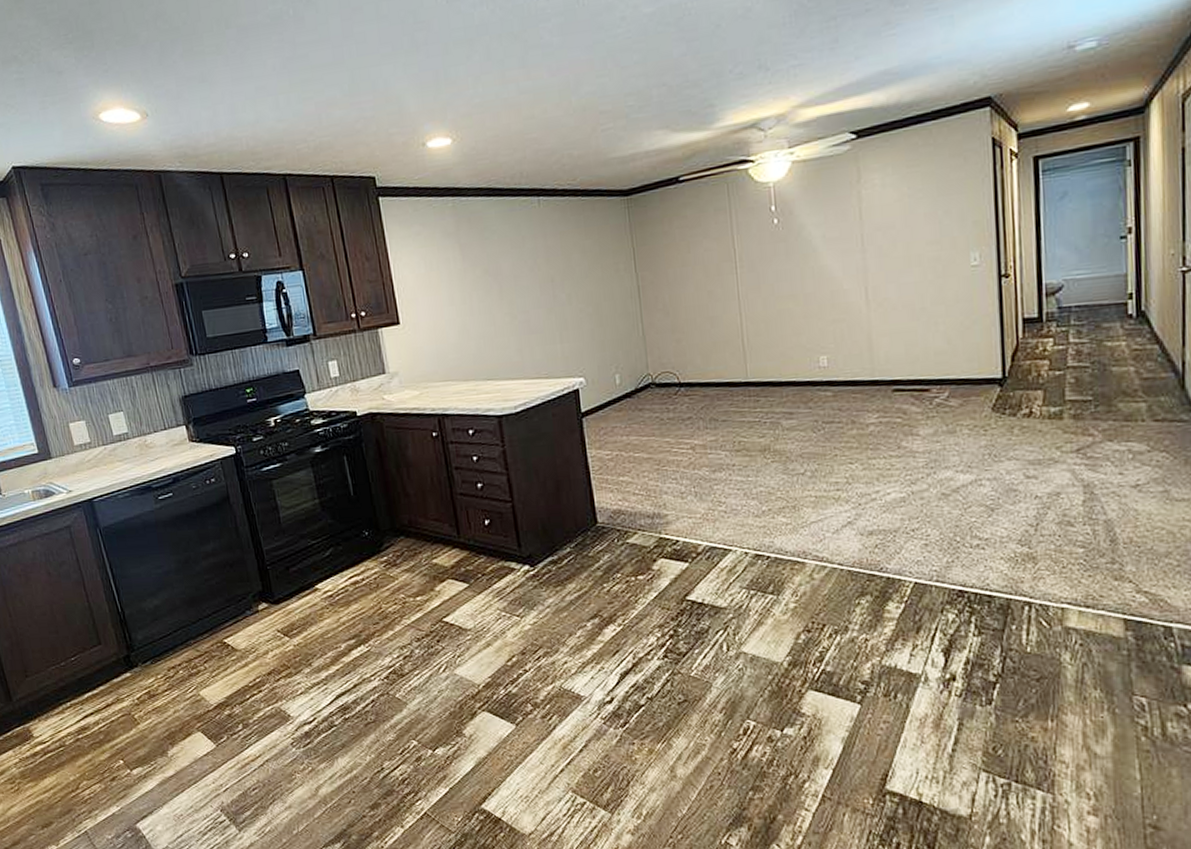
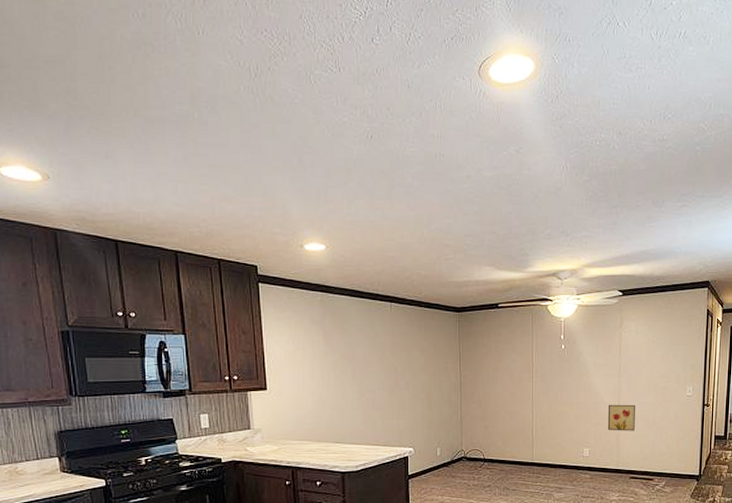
wall art: none [849,287,894,328] -> present [607,404,635,431]

